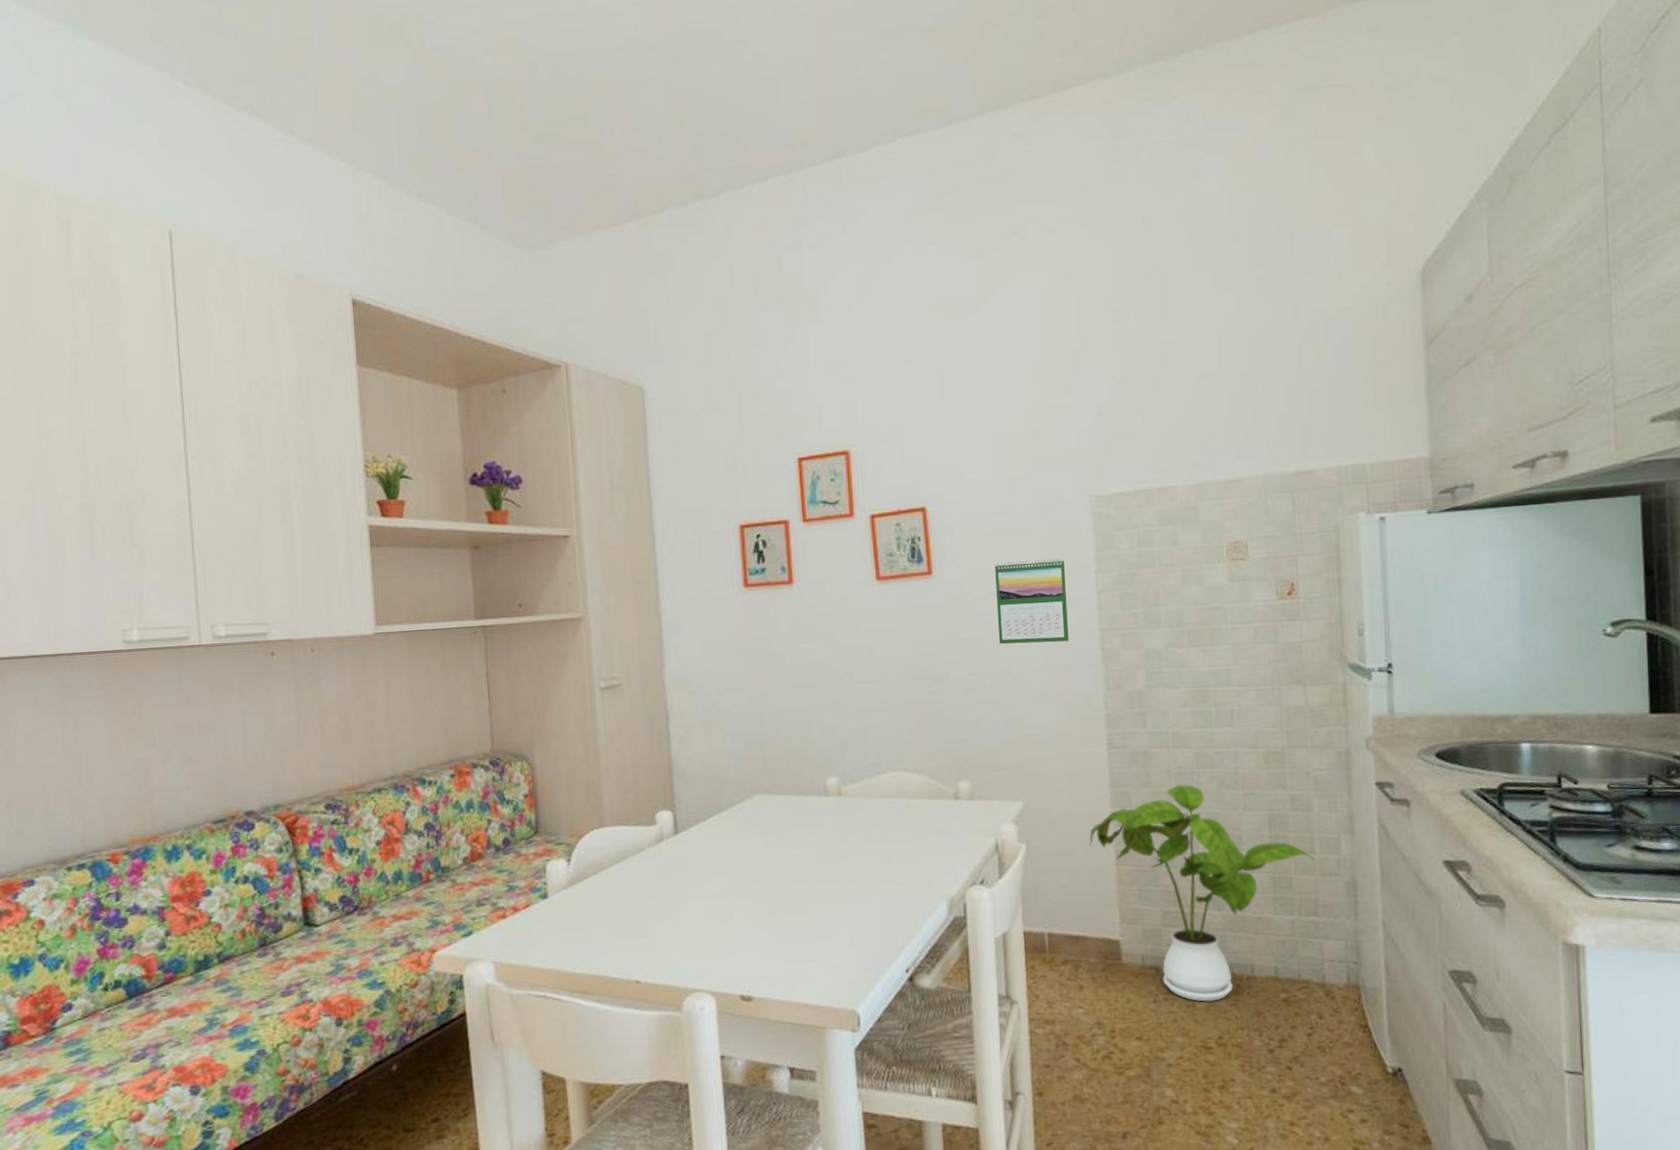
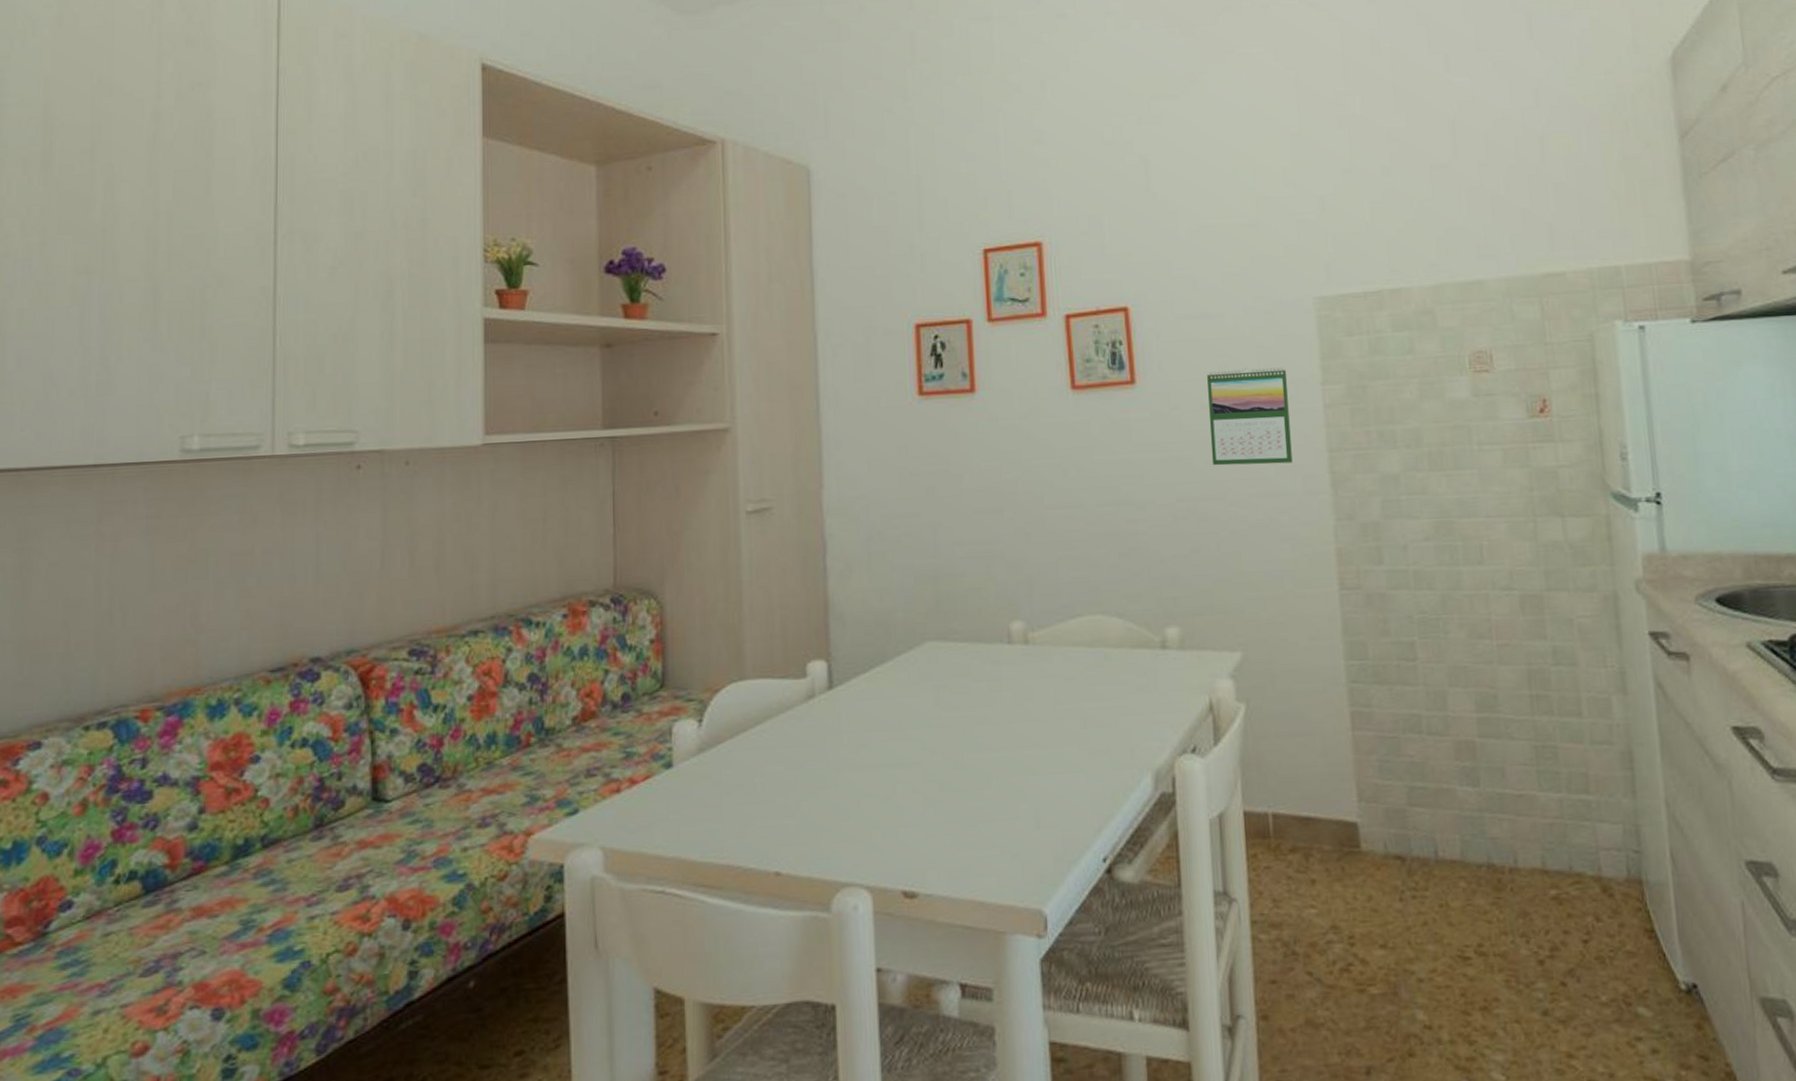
house plant: present [1089,784,1315,1002] -> none [1319,632,1583,900]

